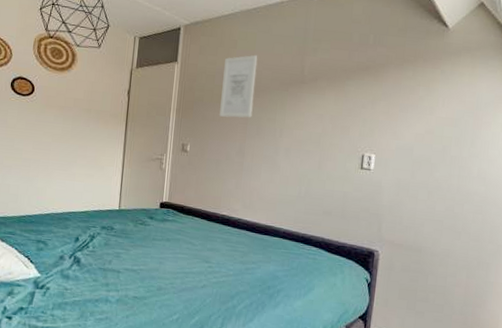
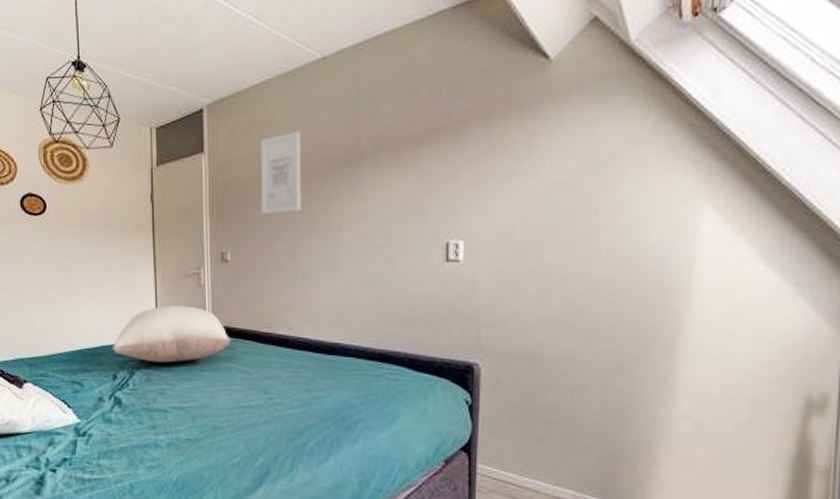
pillow: none [77,182,183,231] -> present [112,305,231,363]

